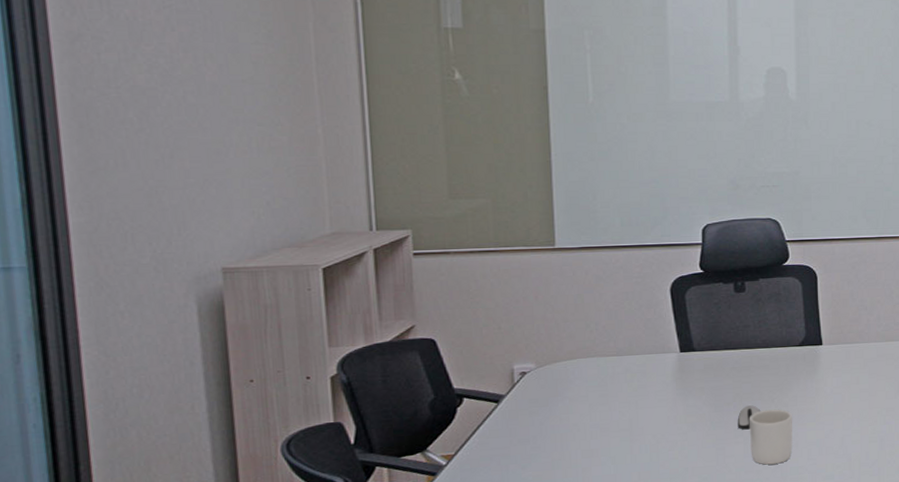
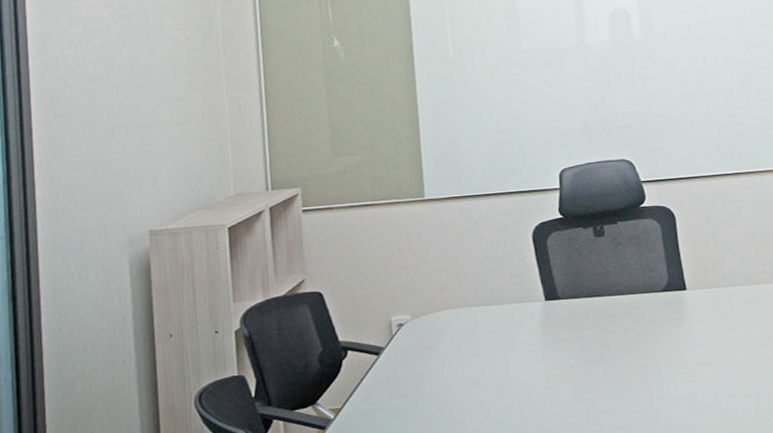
computer mouse: present [737,405,761,430] -> none [605,356,629,383]
mug: present [749,409,793,465] -> none [617,360,664,422]

